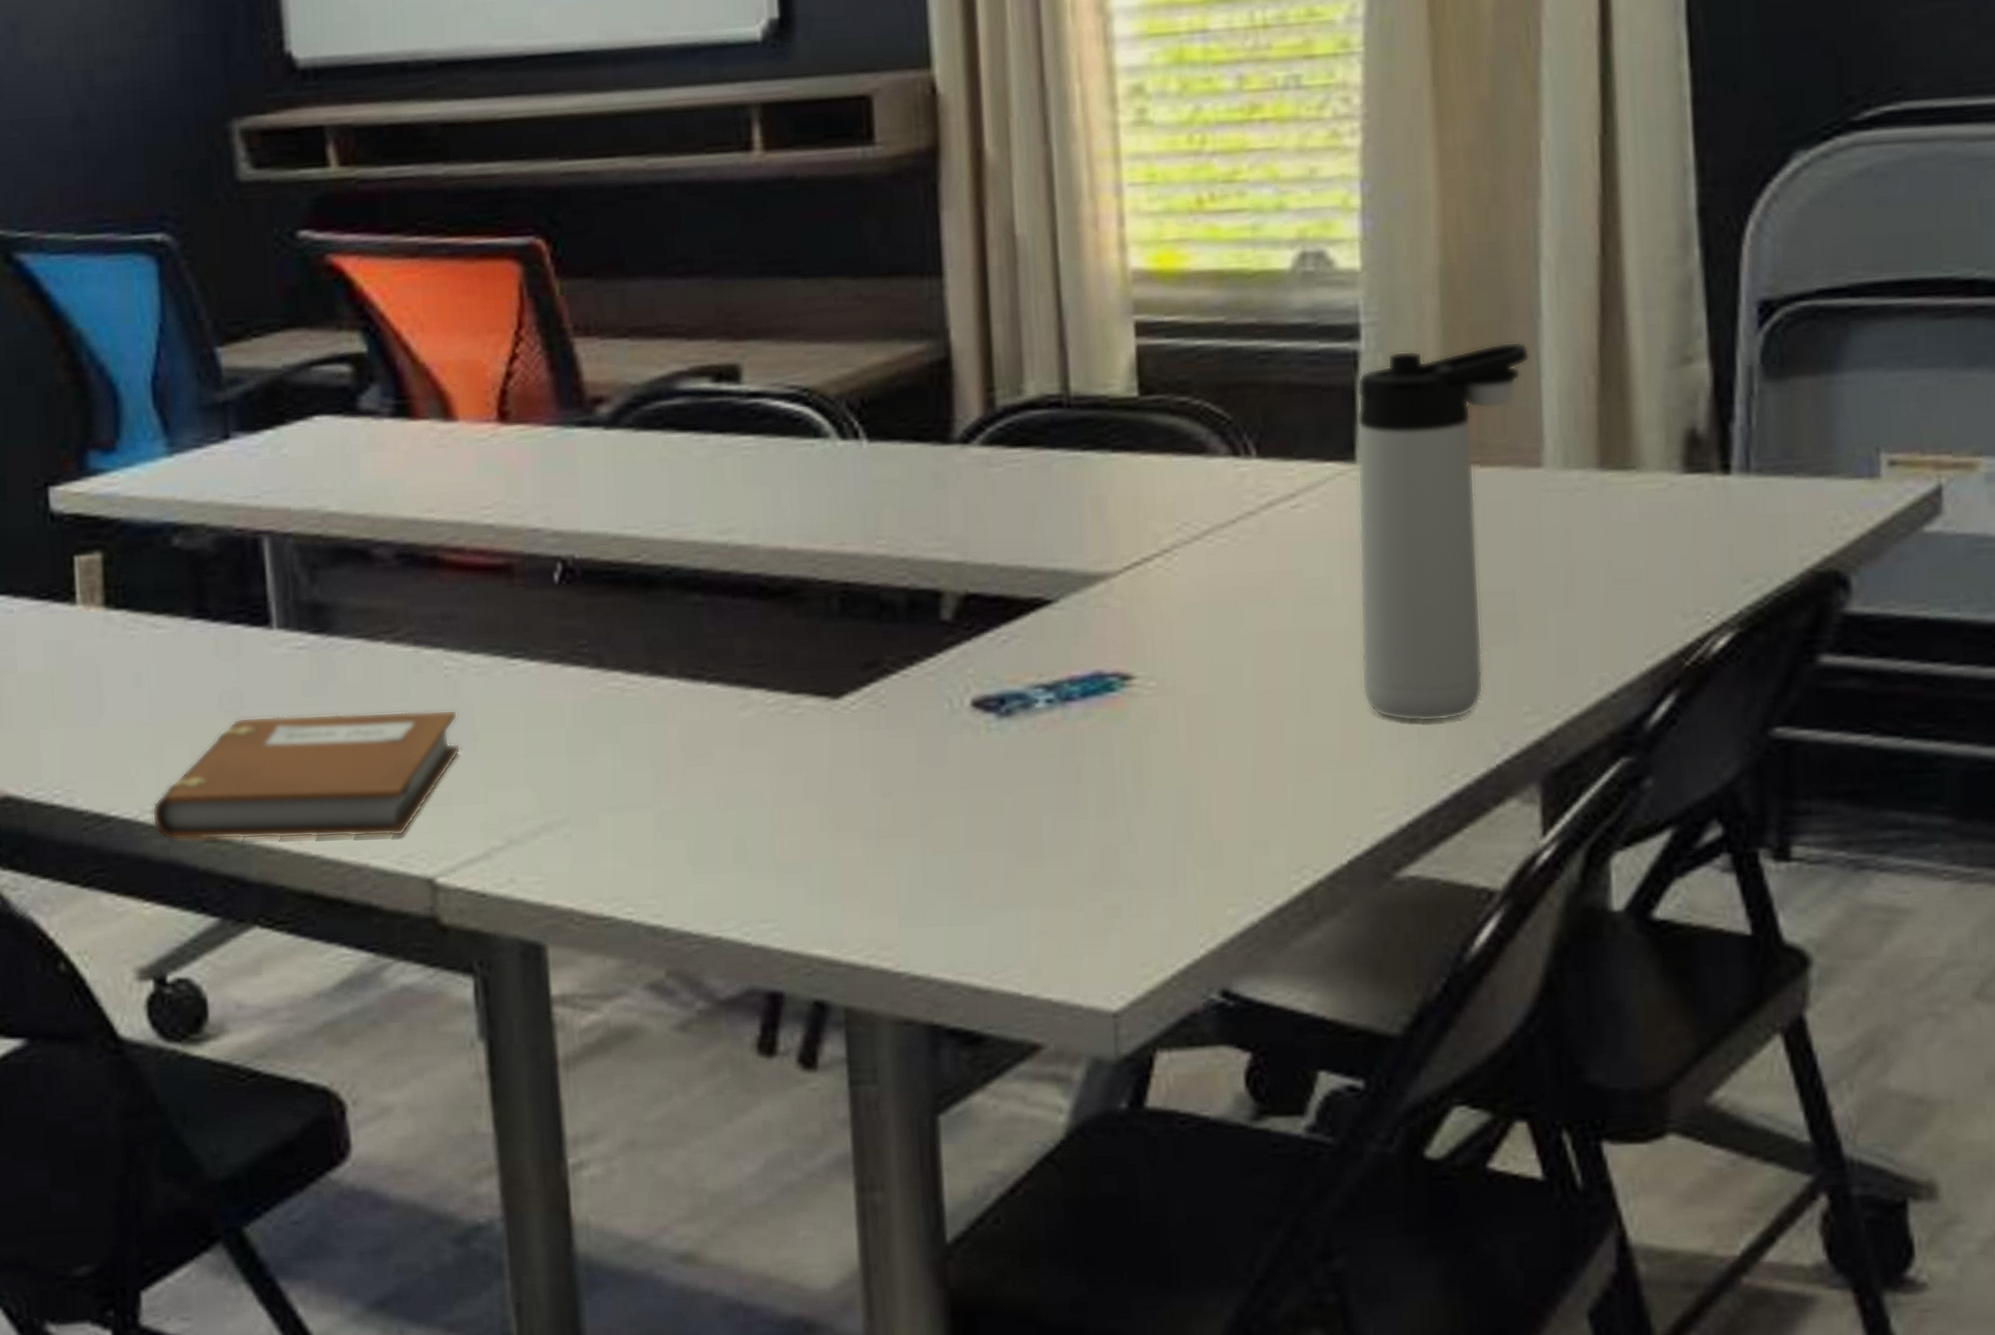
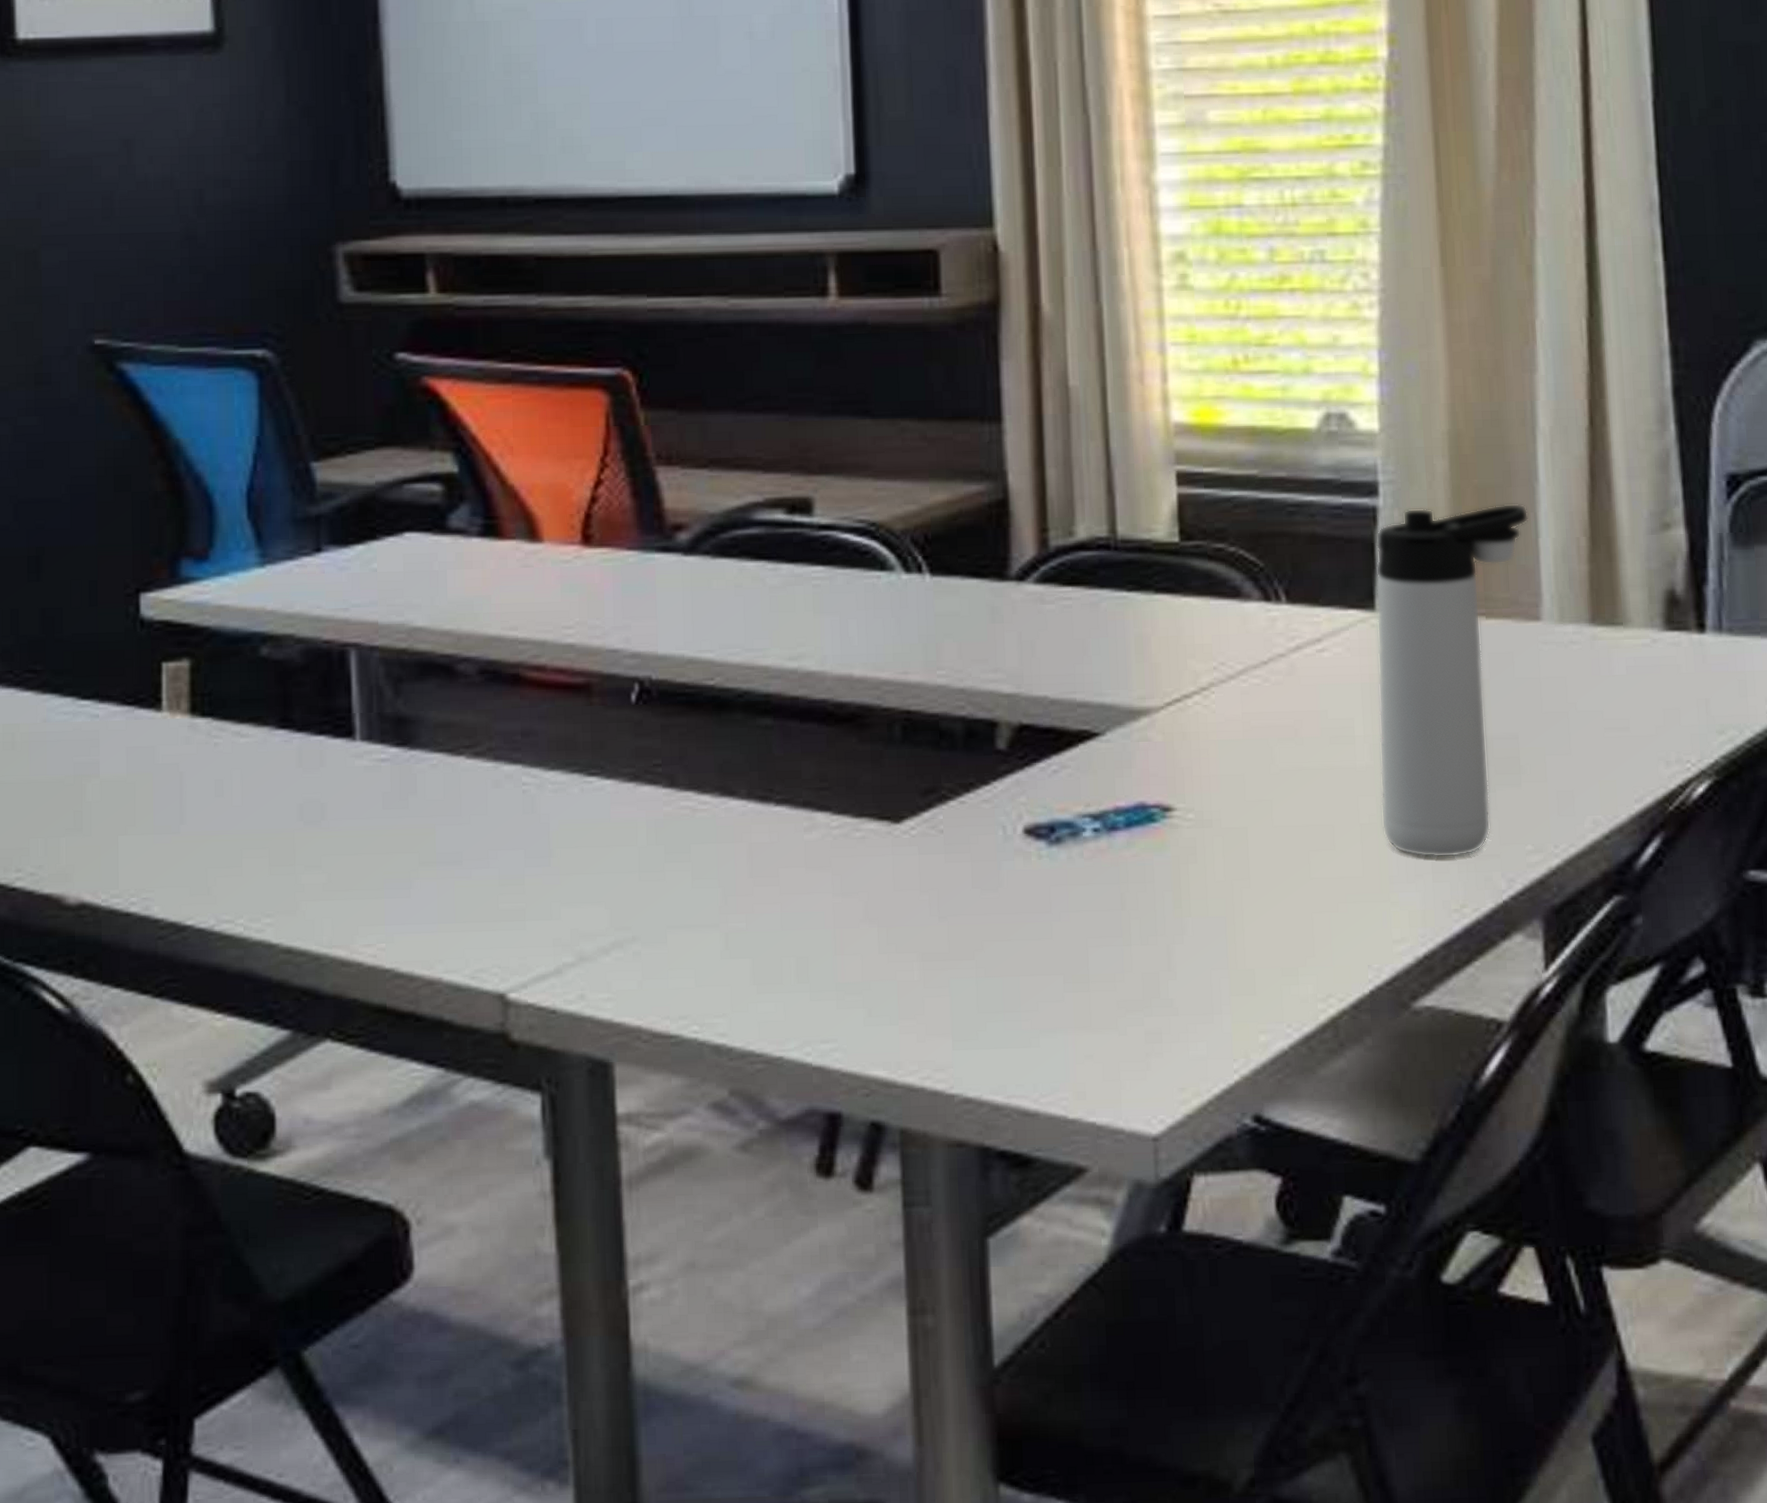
notebook: present [152,709,461,841] -> none [228,825,536,952]

